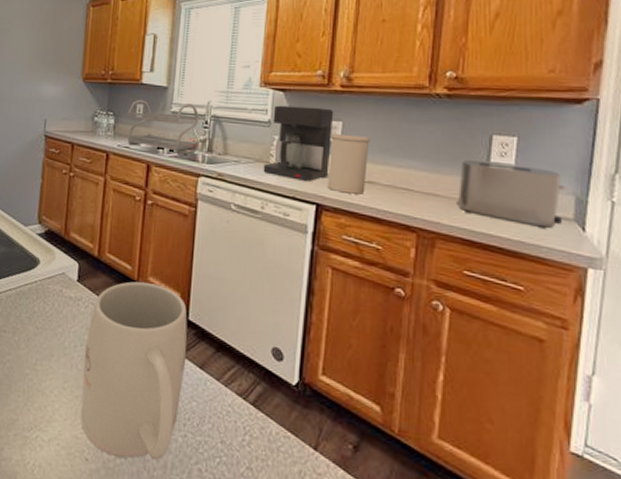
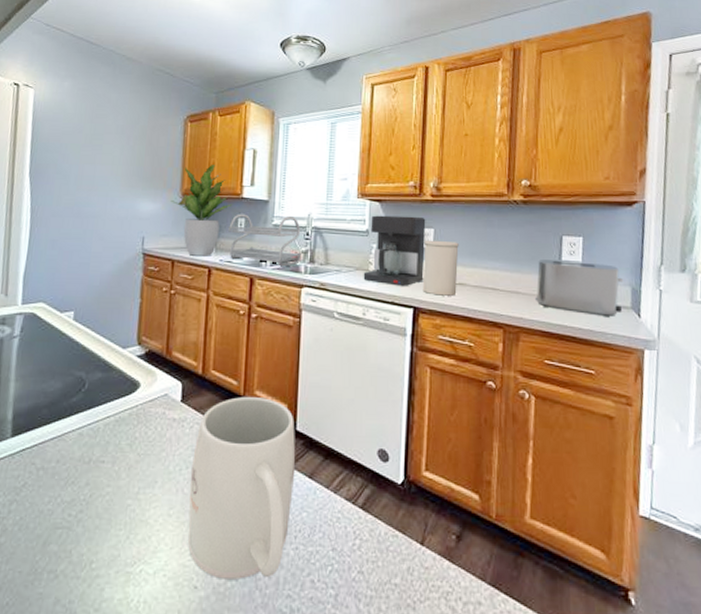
potted plant: none [72,50,132,141] -> present [170,165,233,256]

